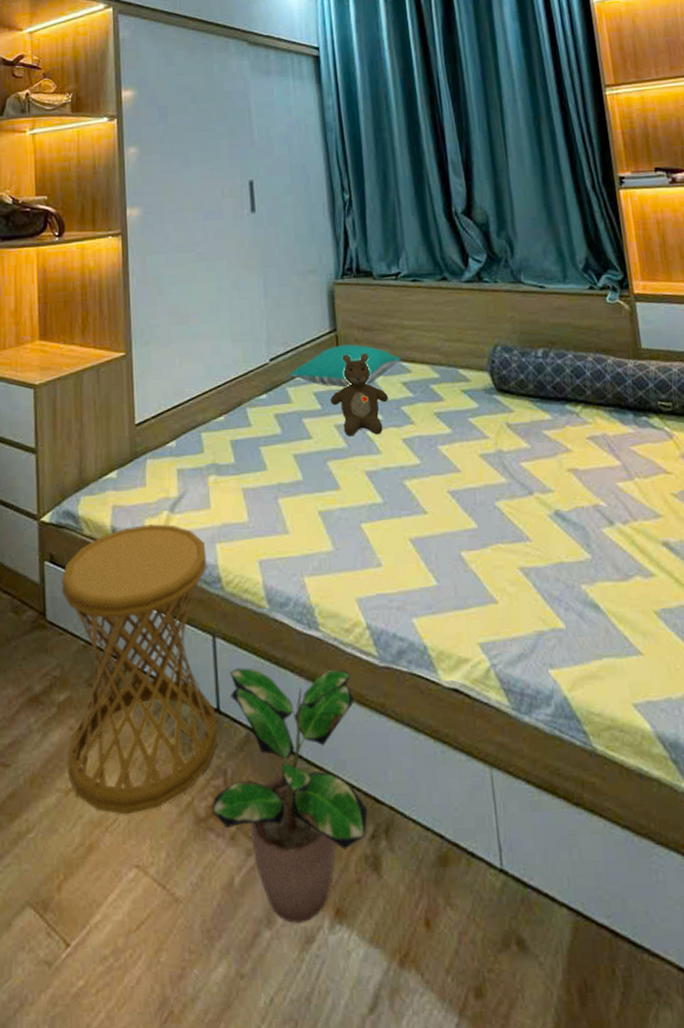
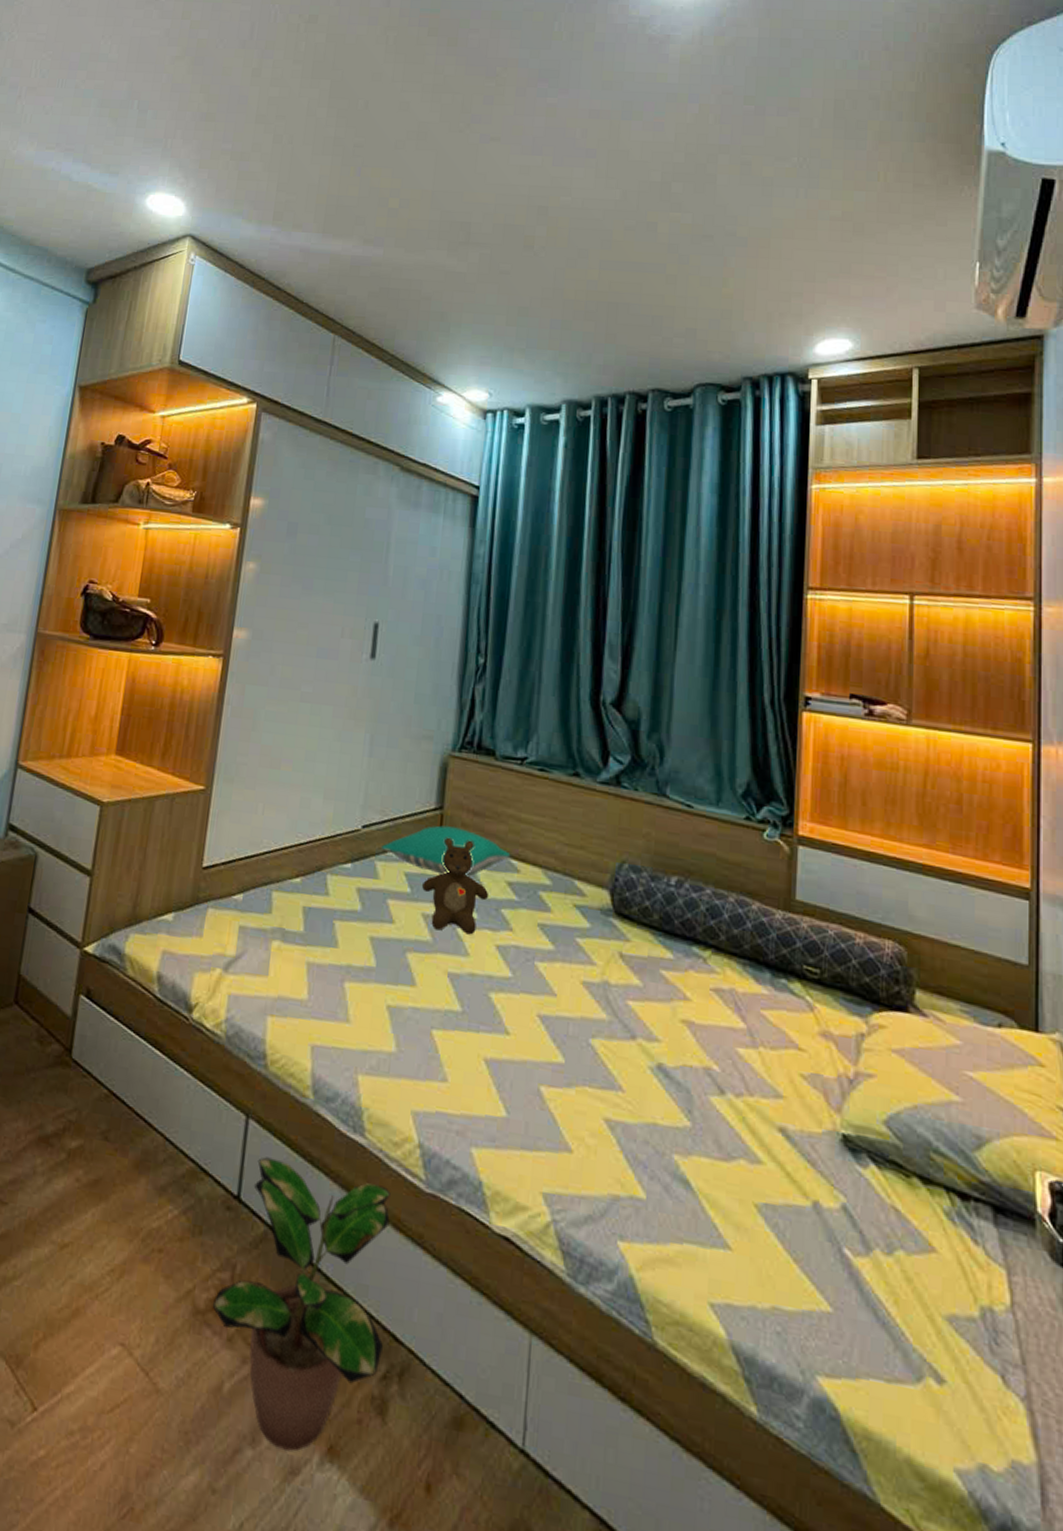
side table: present [62,524,217,815] -> none [66,977,256,1288]

